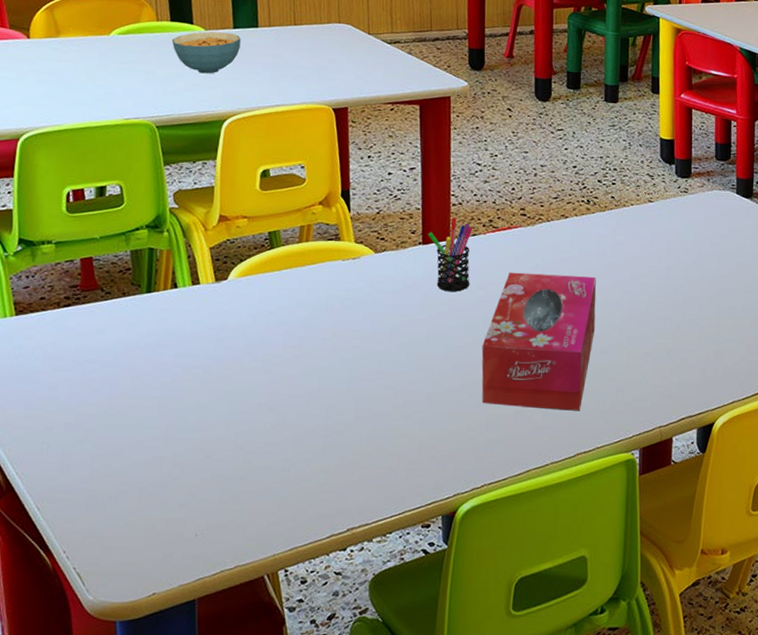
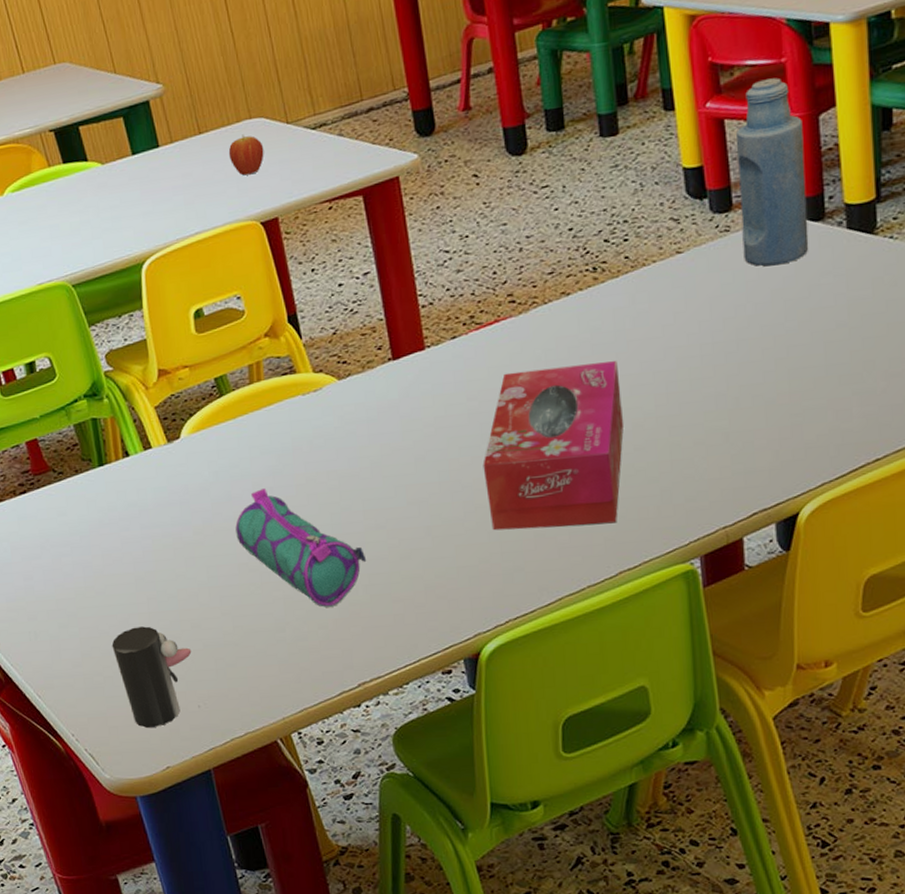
cup: none [122,450,200,552] -> present [111,626,192,728]
cereal bowl: present [171,31,241,74] -> none [68,161,144,216]
pencil case: none [262,337,373,454] -> present [235,488,367,607]
fruit: none [316,34,346,68] -> present [228,134,264,176]
pen holder: present [428,217,473,292] -> none [397,321,458,410]
bottle: none [695,86,744,226] -> present [736,78,809,267]

